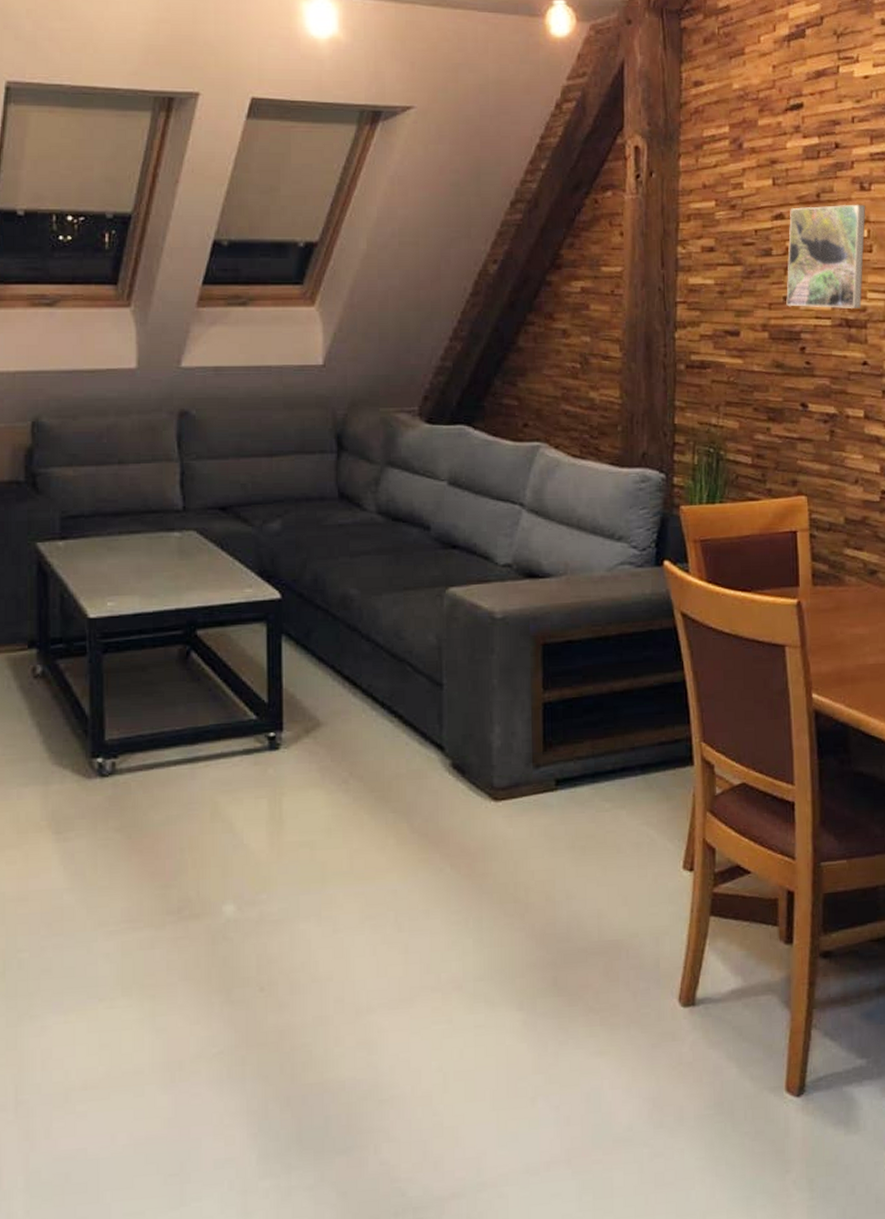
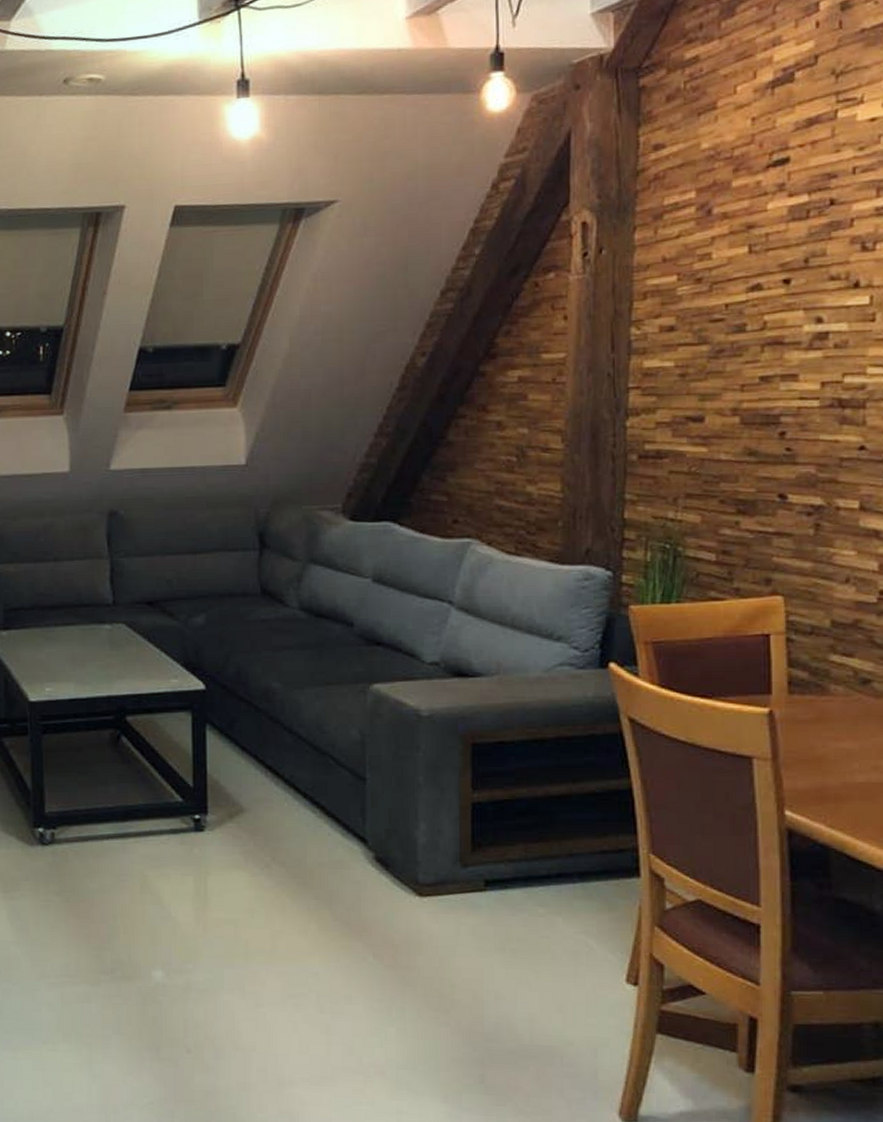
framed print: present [786,204,866,308] -> none [763,267,869,388]

